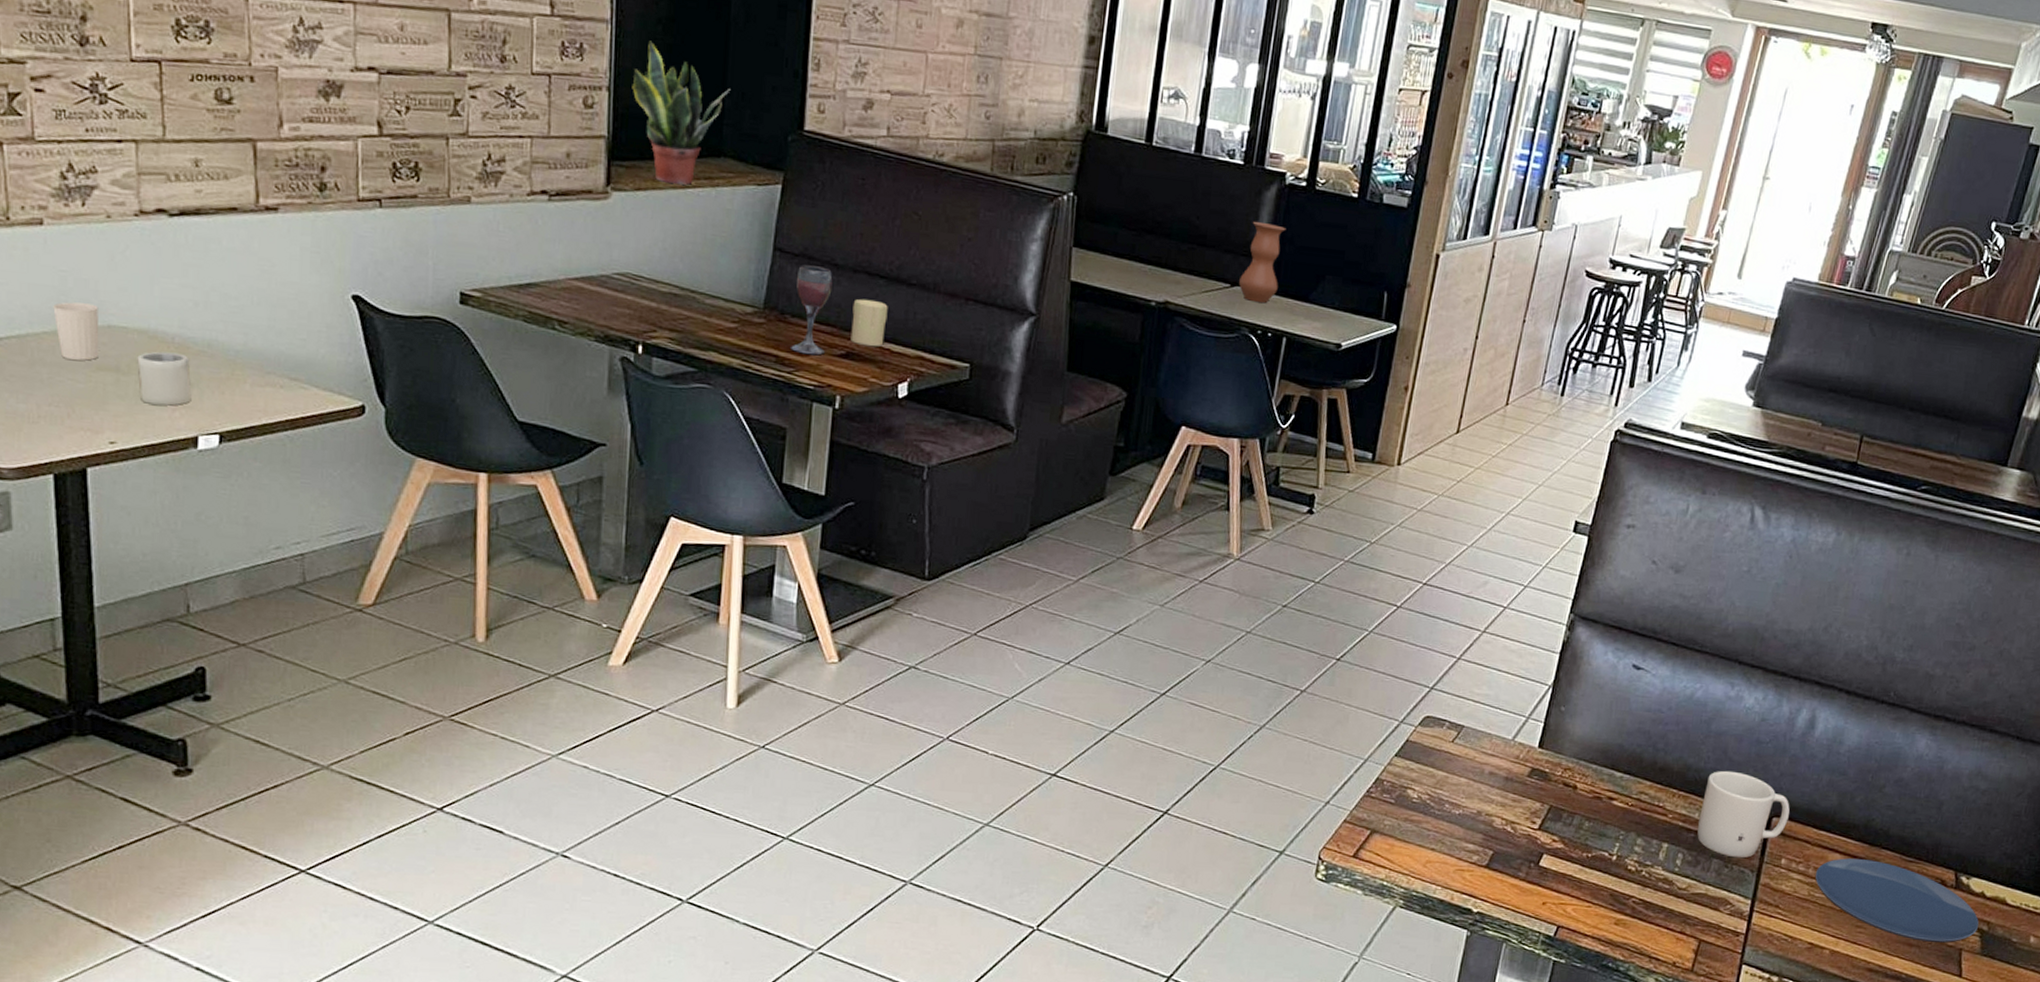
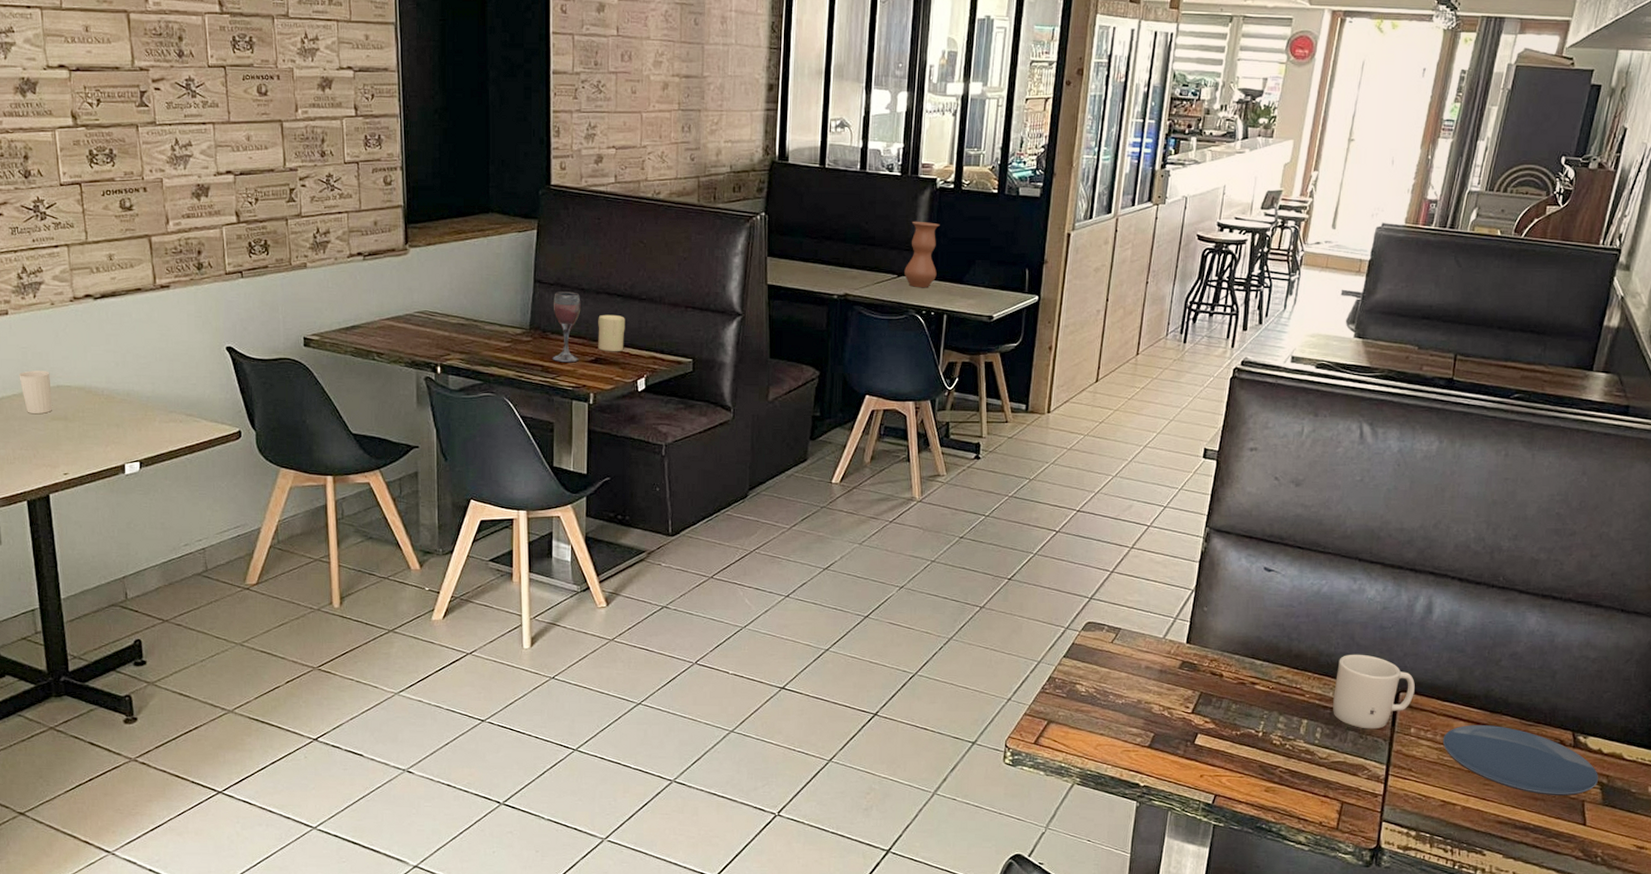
cup: present [137,351,192,406] -> none [79,402,118,444]
potted plant: present [632,41,731,186] -> none [419,127,493,238]

